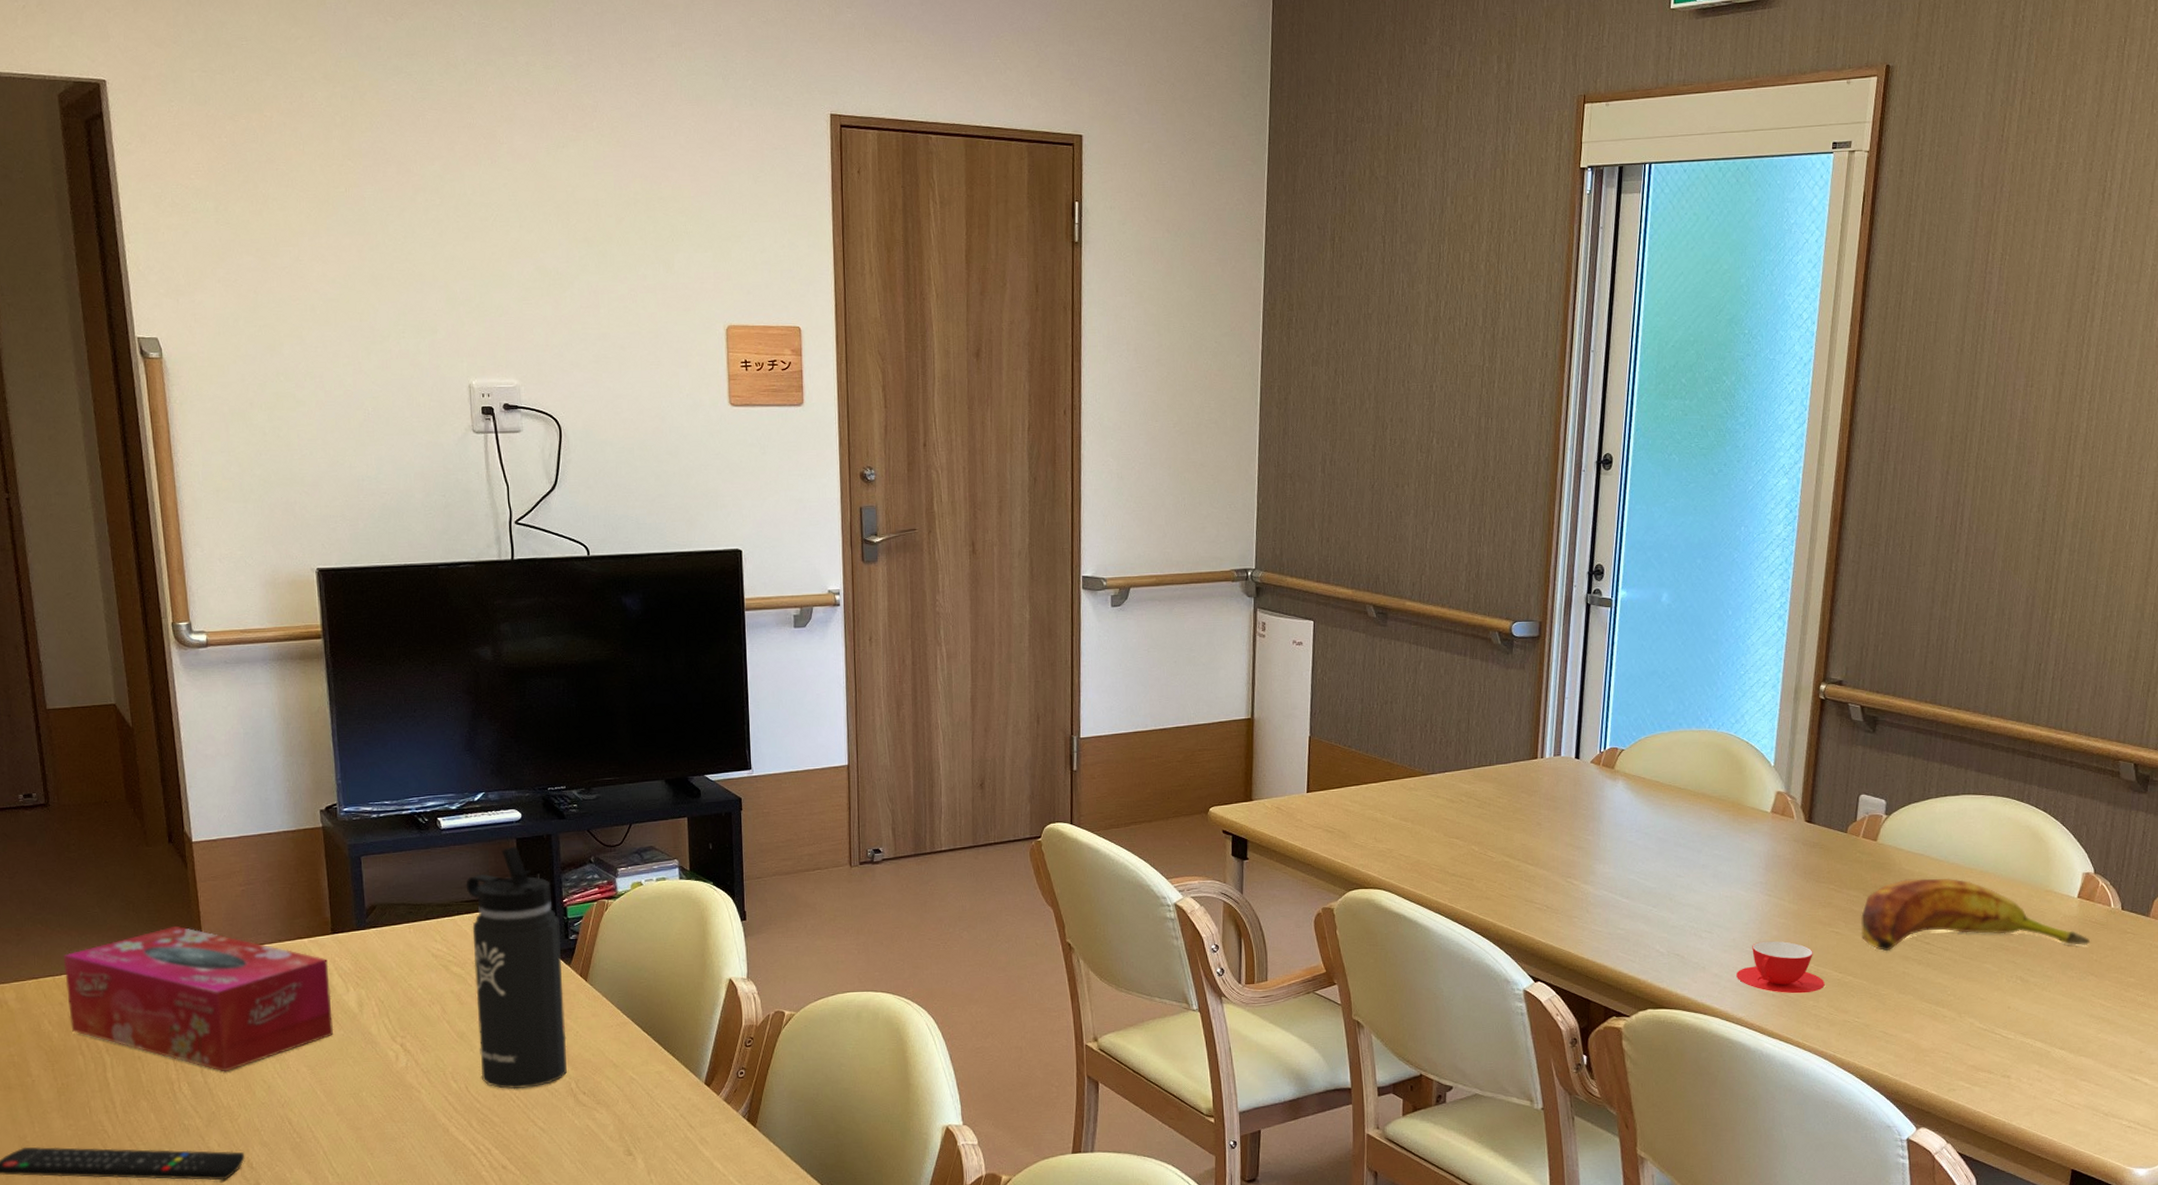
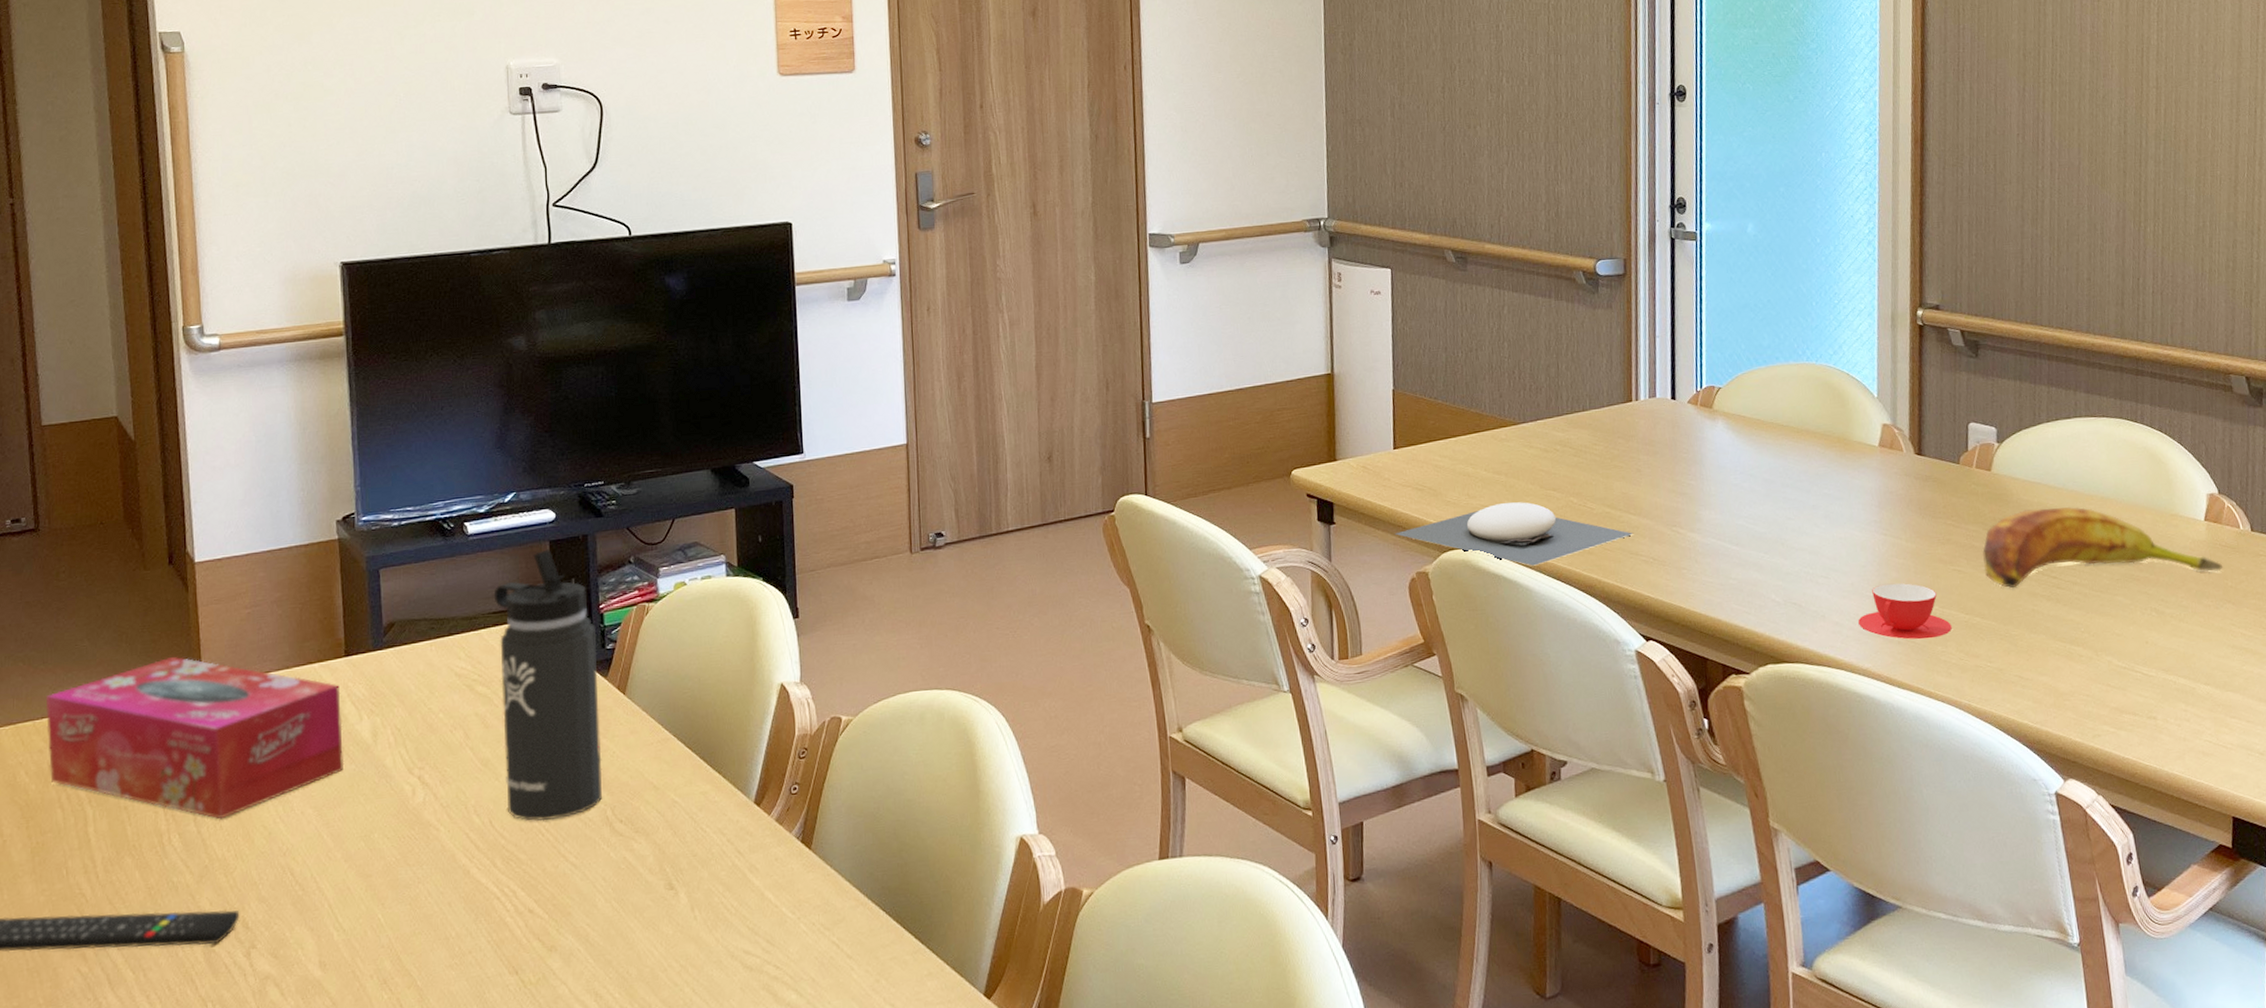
plate: none [1303,848,1529,908] -> present [1394,502,1633,566]

